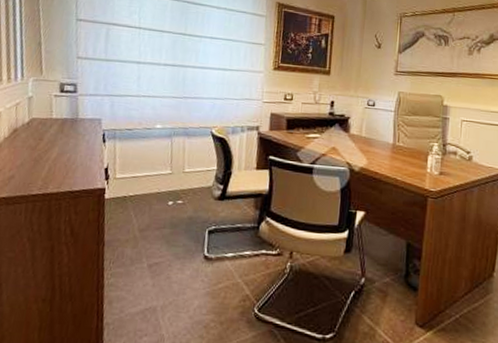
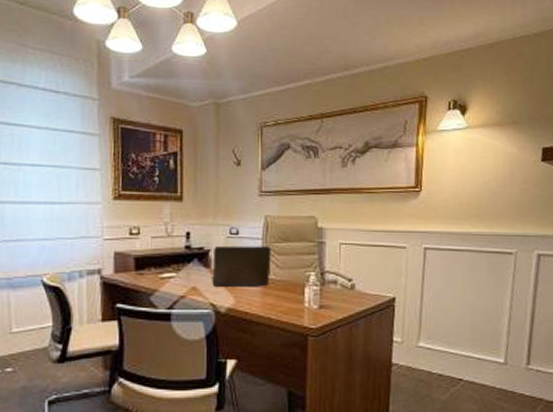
laptop computer: none [348,114,402,153] -> present [210,245,271,287]

